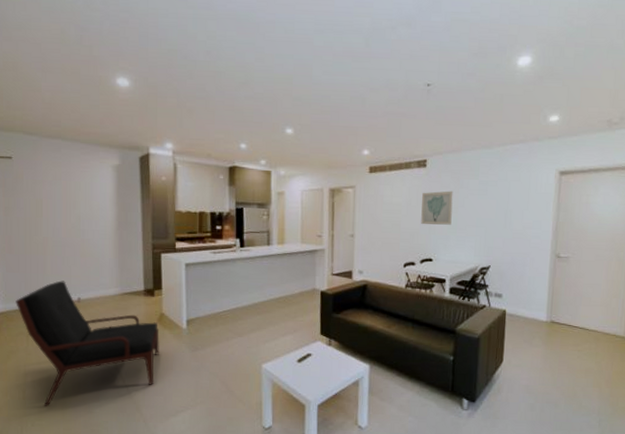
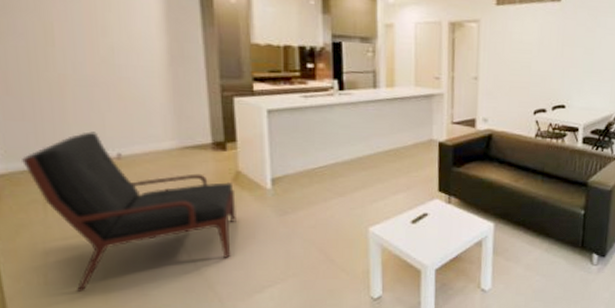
wall art: present [421,191,453,225] -> none [553,29,590,68]

